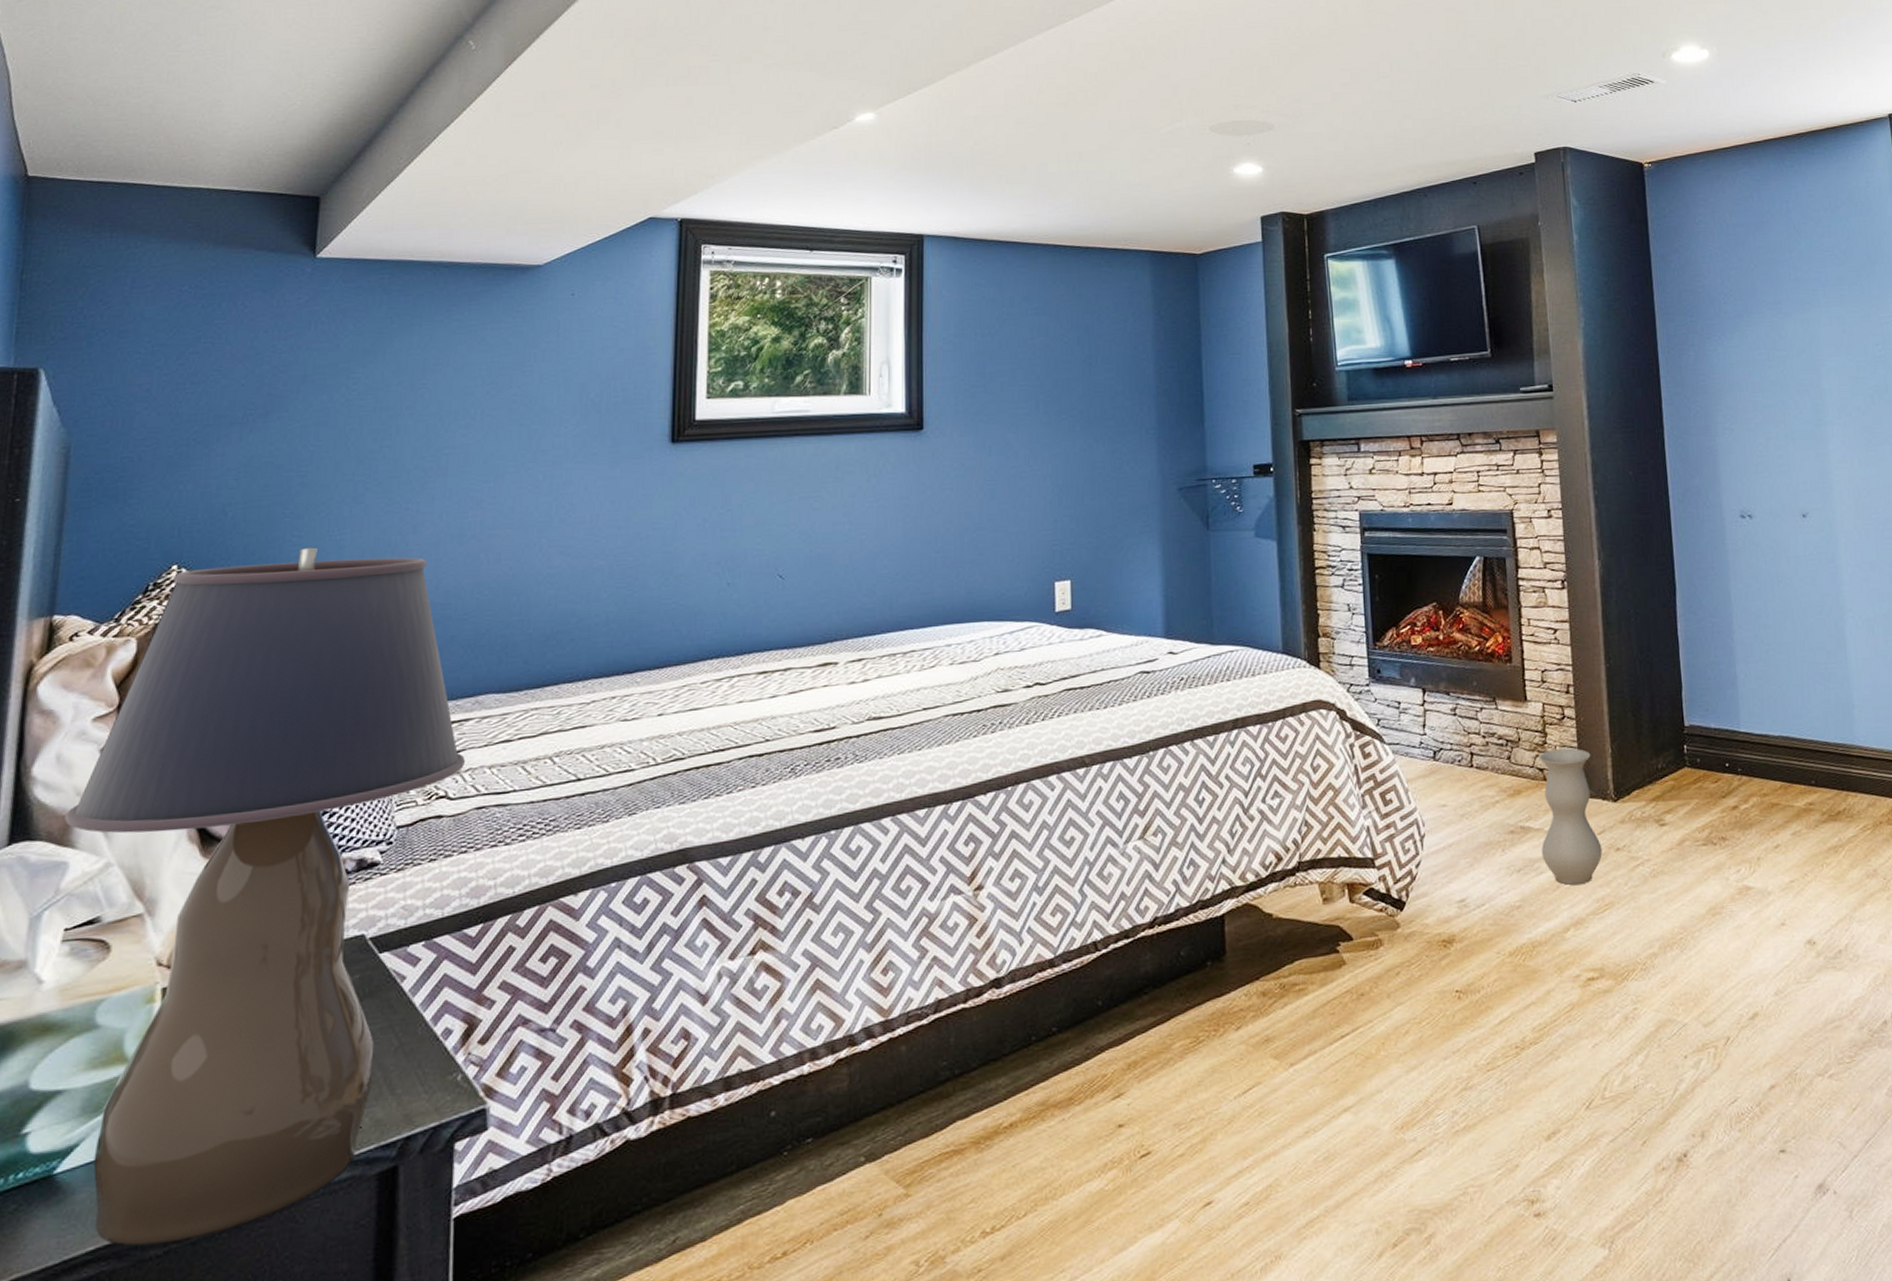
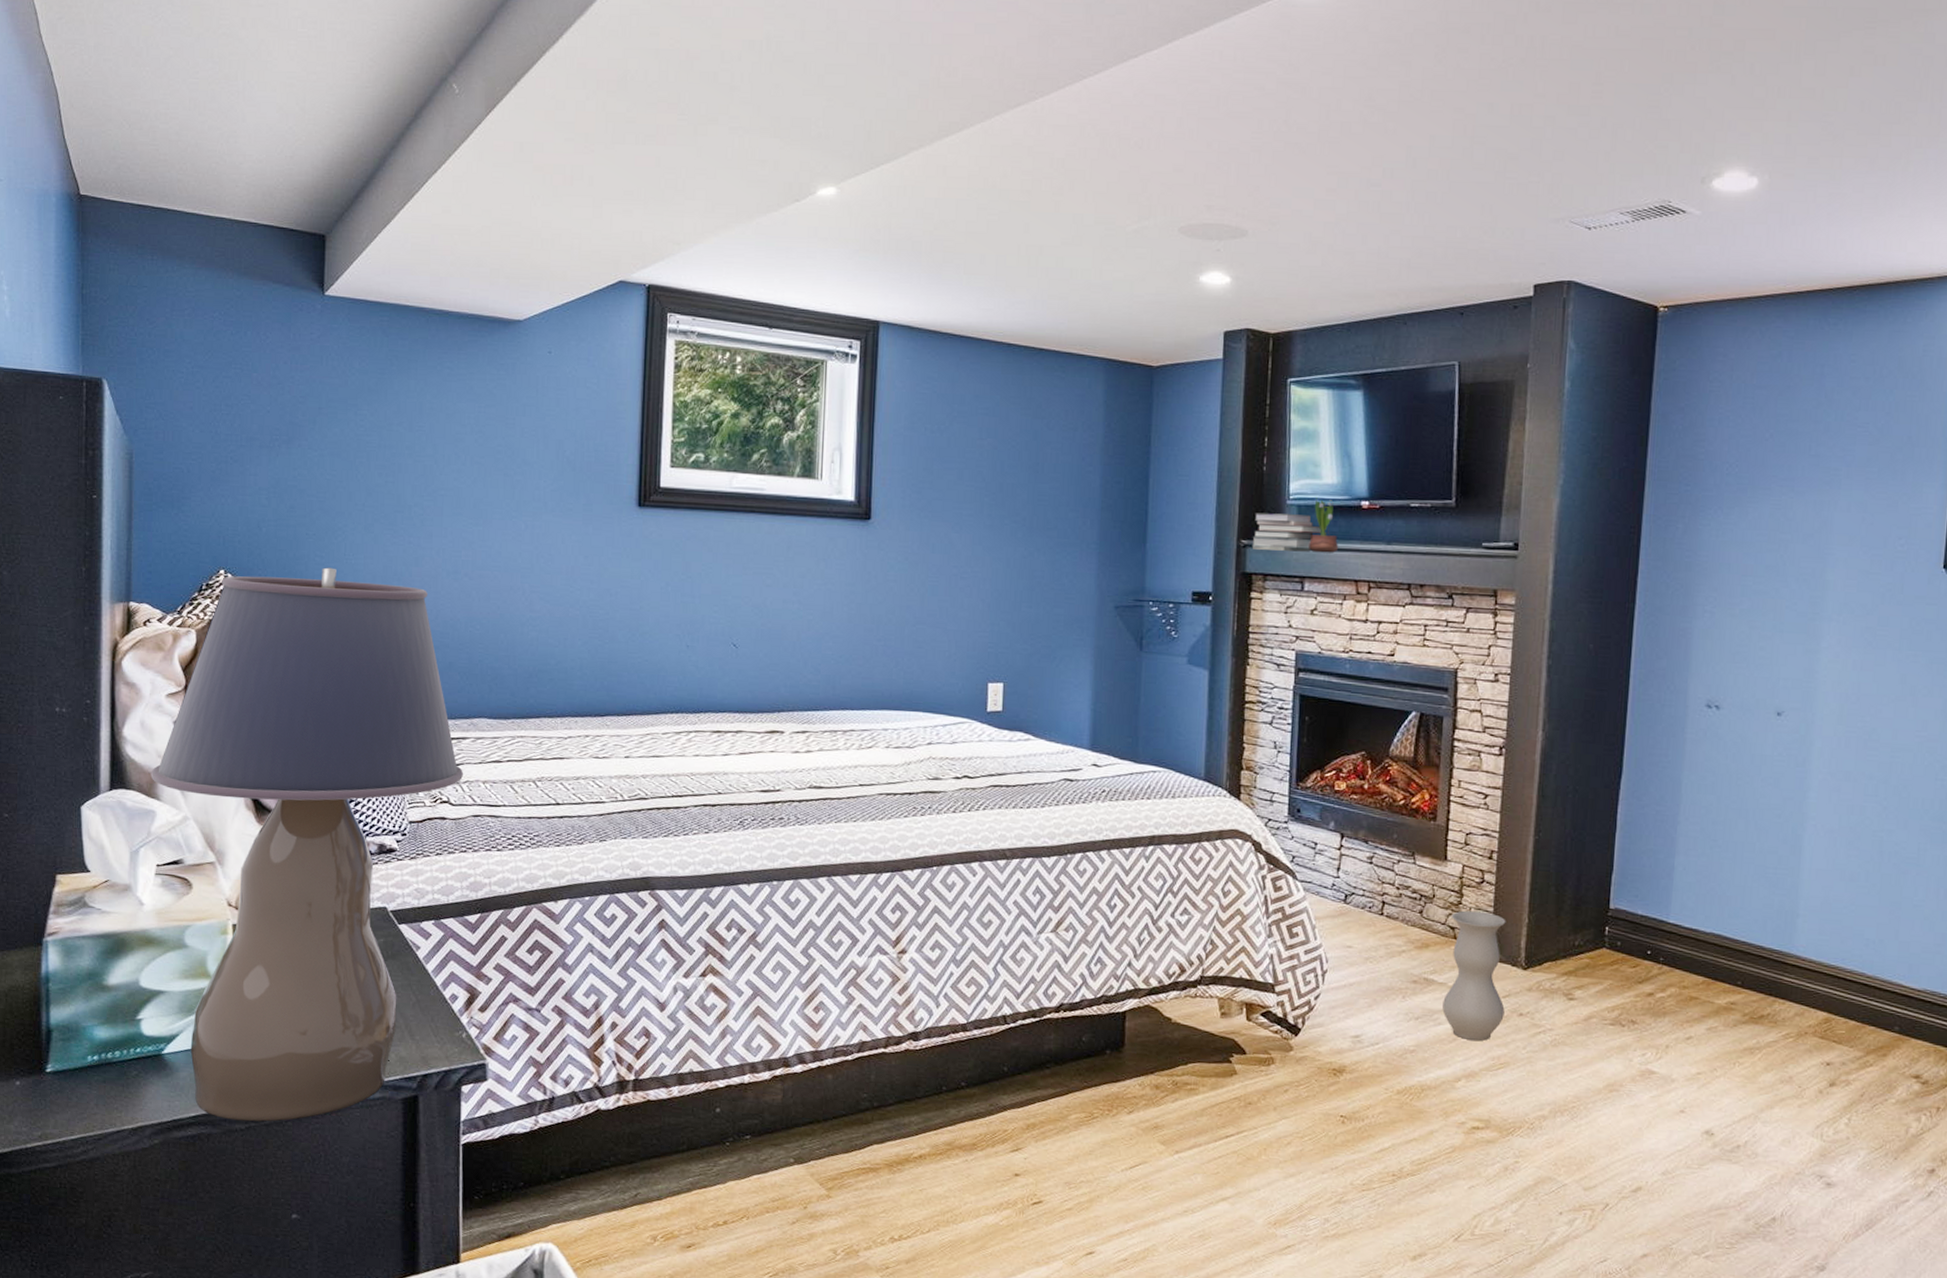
books: none [1306,379,1378,417] -> present [1252,513,1329,552]
potted flower: none [1360,362,1389,414] -> present [1309,498,1339,553]

